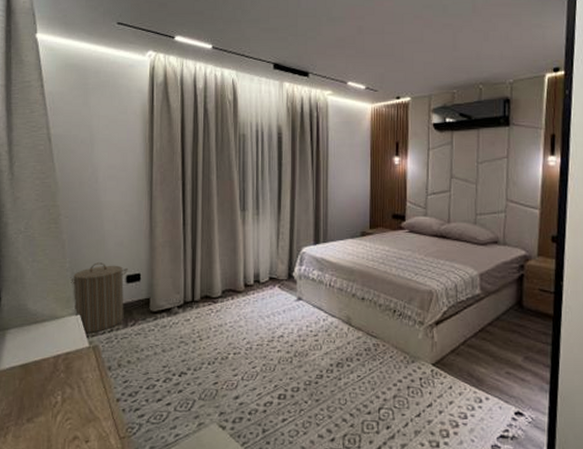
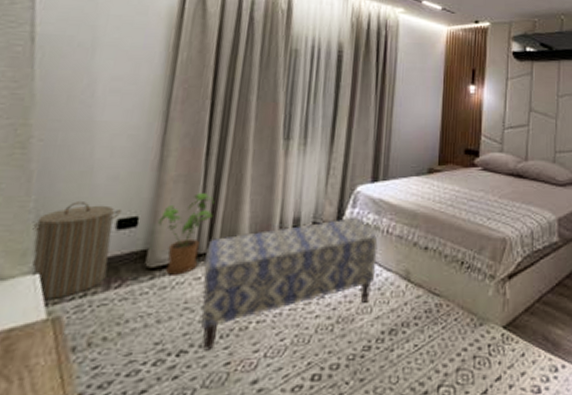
house plant: none [155,255,193,317] -> present [158,193,215,275]
bench: none [190,273,323,373] -> present [201,217,378,351]

